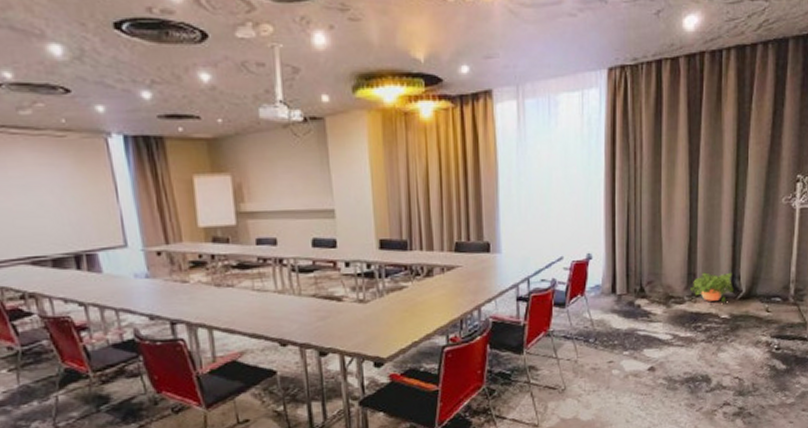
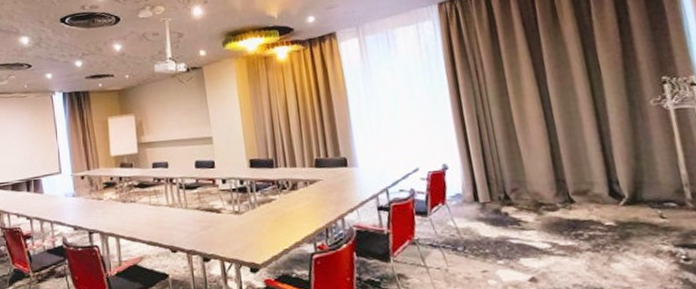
potted plant: present [690,272,734,302] -> none [561,177,614,208]

